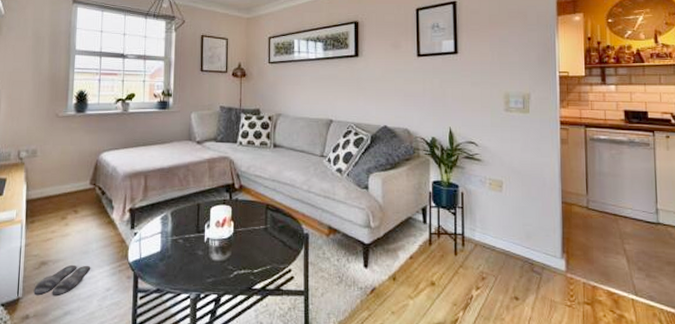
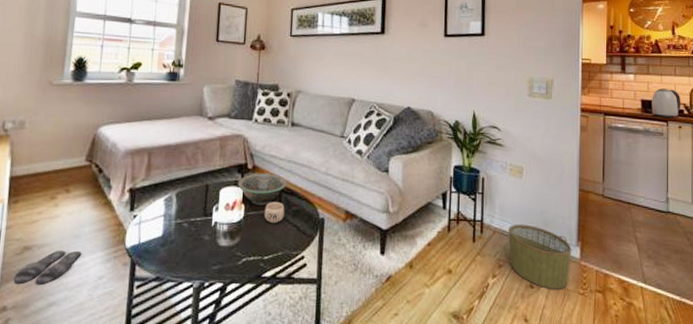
decorative bowl: none [226,192,272,222] -> present [237,173,287,206]
mug: none [252,219,271,240] -> present [264,202,285,224]
basket: none [490,236,557,302] -> present [508,223,572,290]
kettle: none [635,98,668,129] -> present [652,88,682,119]

